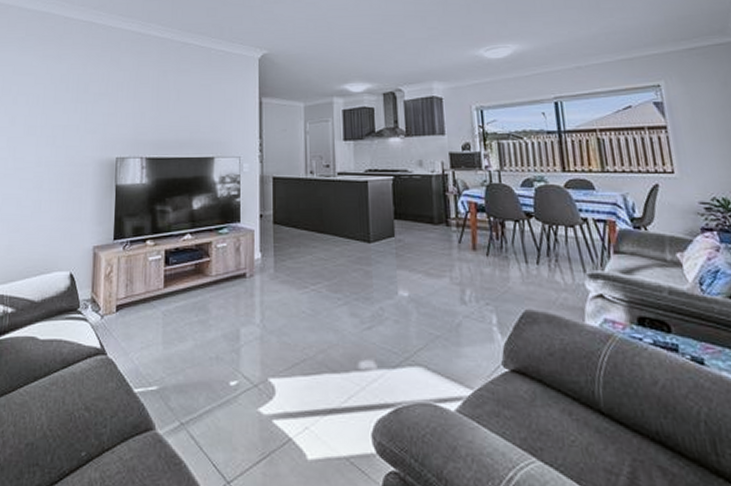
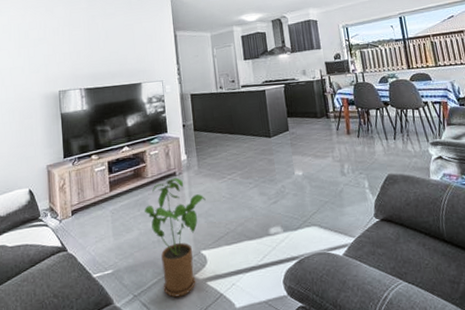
house plant: none [203,280,280,434] -> present [144,177,206,298]

